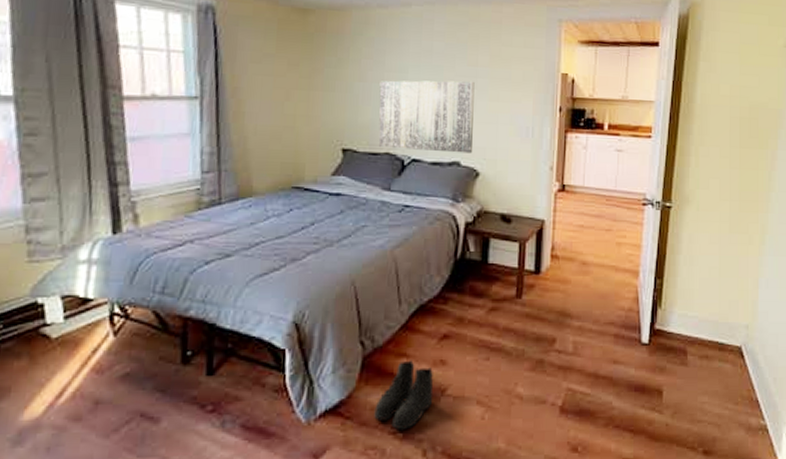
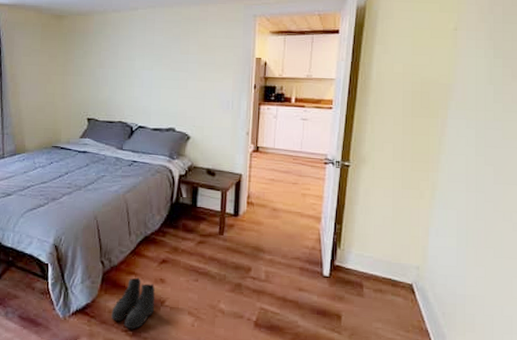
wall art: present [378,80,475,154] -> none [114,65,186,122]

